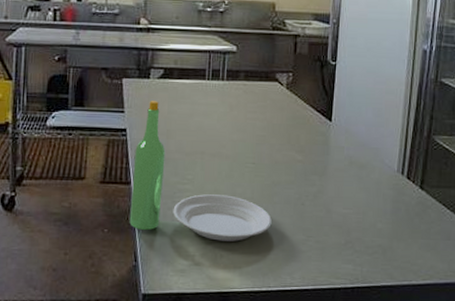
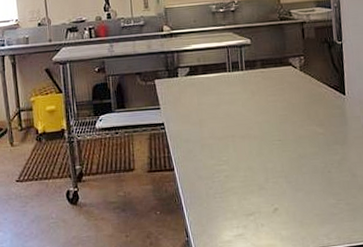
plate: present [129,101,272,242] -> none [174,96,304,212]

